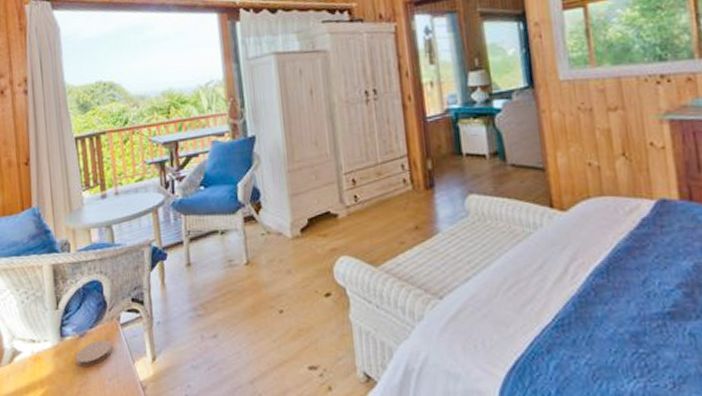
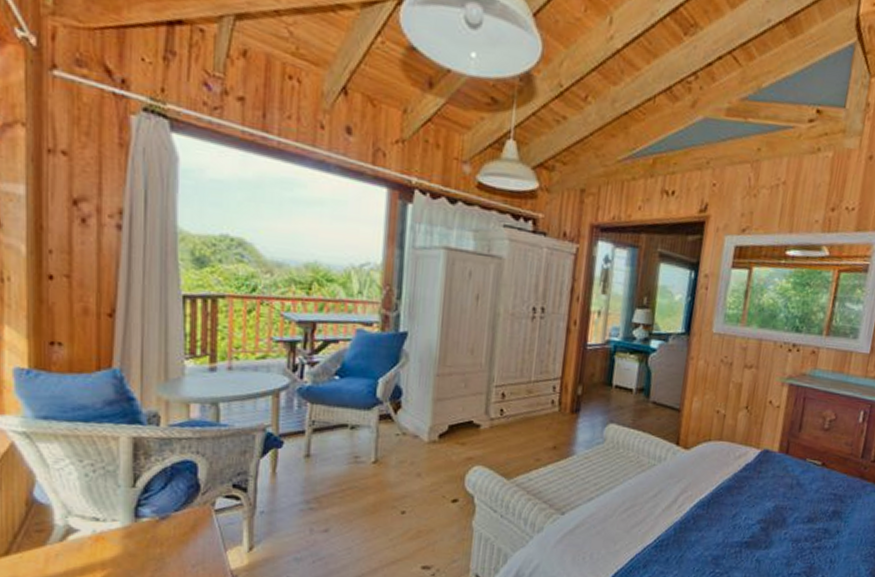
coaster: present [76,340,113,366] -> none [153,524,201,551]

